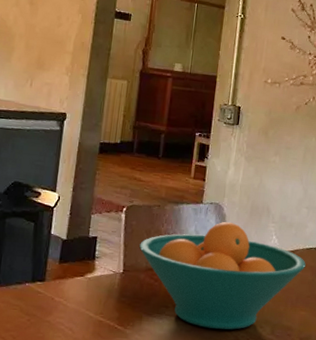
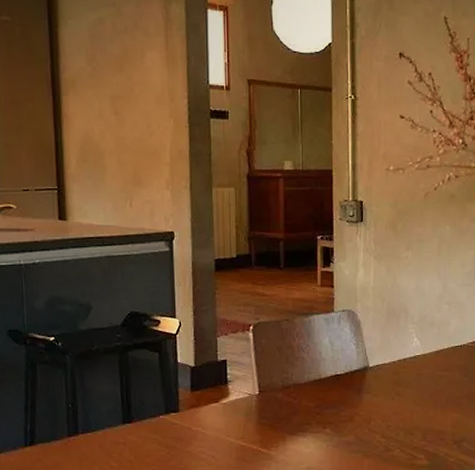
fruit bowl: present [139,221,306,330] -> none [272,328,453,442]

